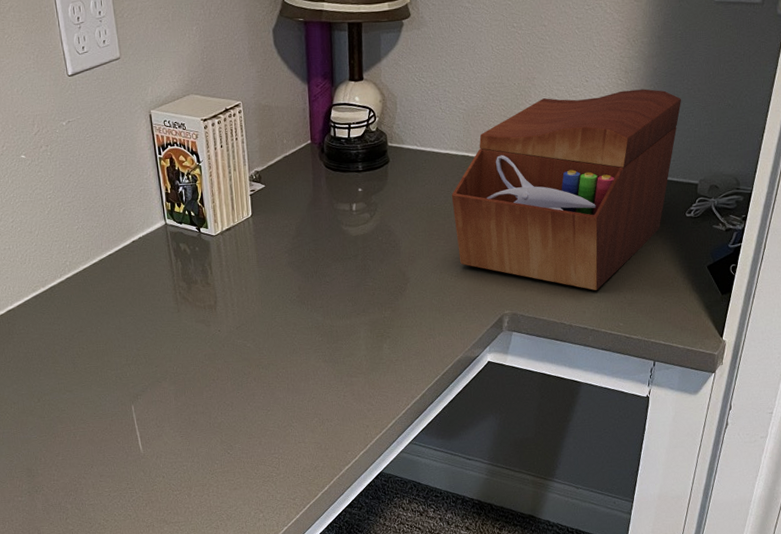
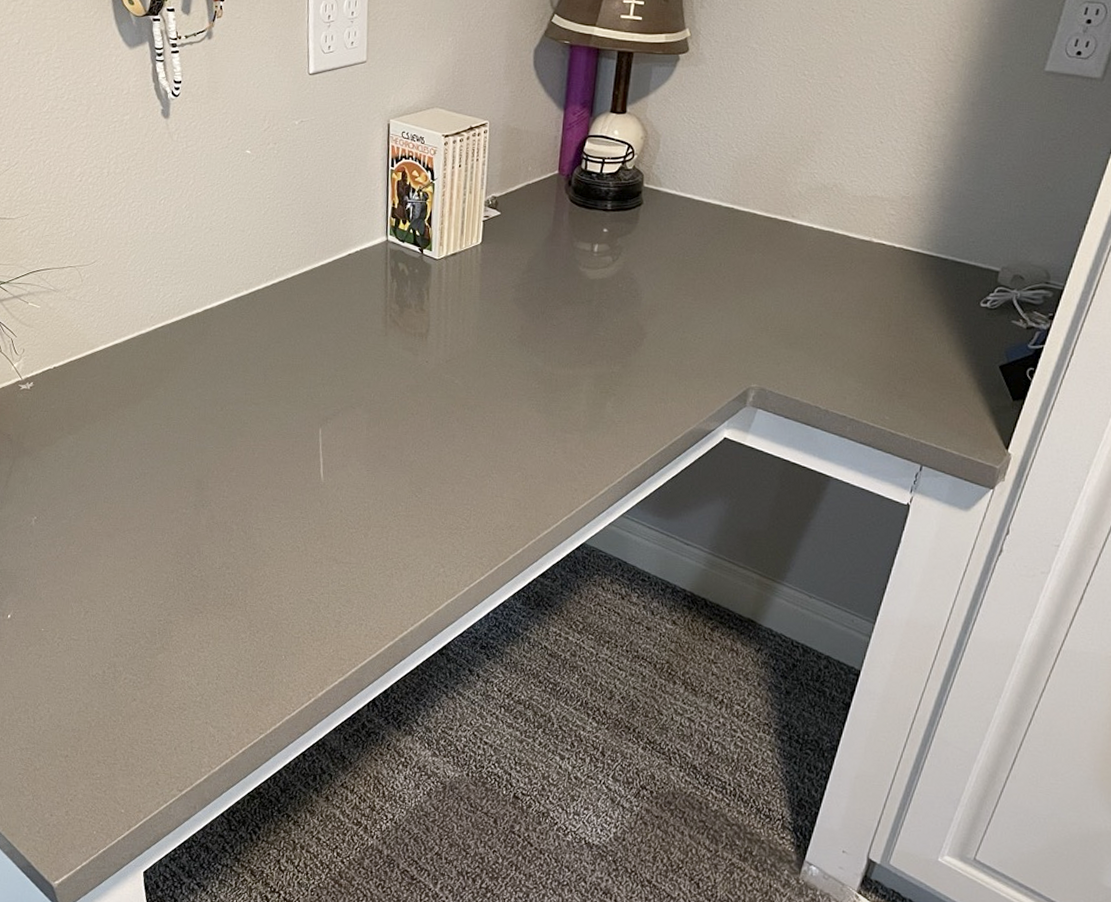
sewing box: present [451,89,681,290] -> none [707,156,991,375]

